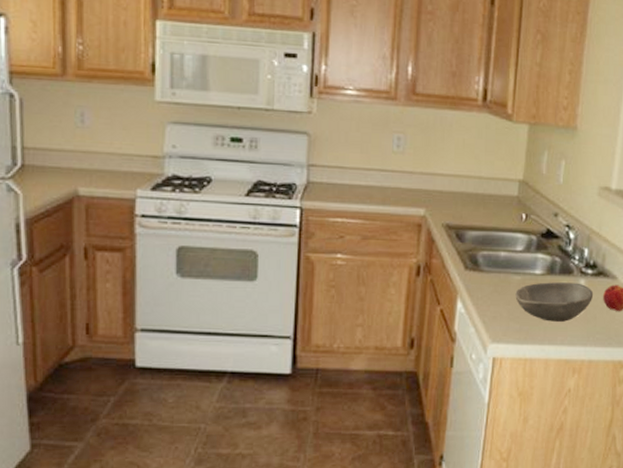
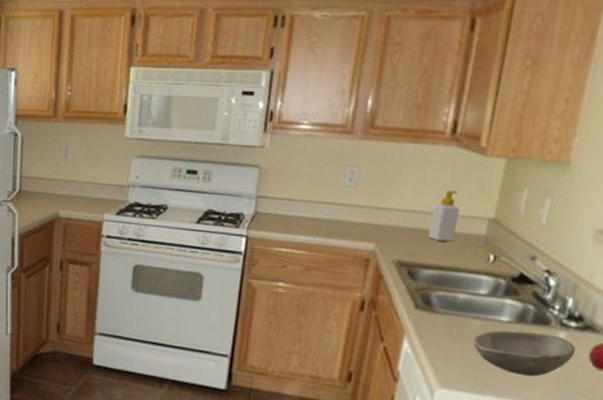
soap bottle: none [471,155,495,203] -> present [428,190,460,242]

